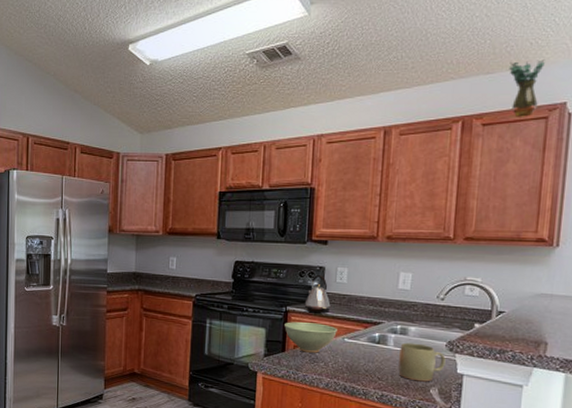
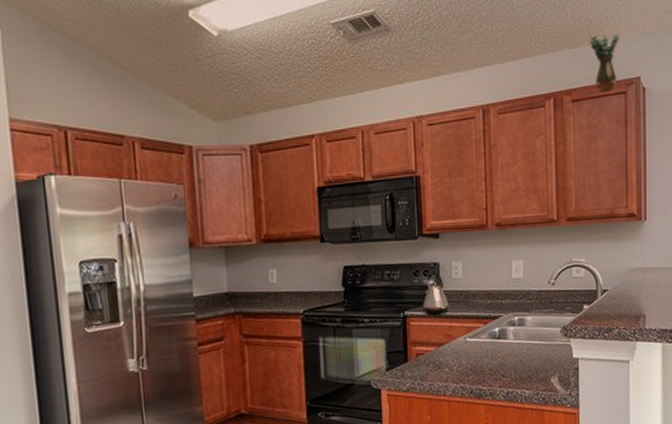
bowl: present [284,322,337,353] -> none [404,325,458,360]
mug: present [398,342,446,382] -> none [518,333,562,373]

